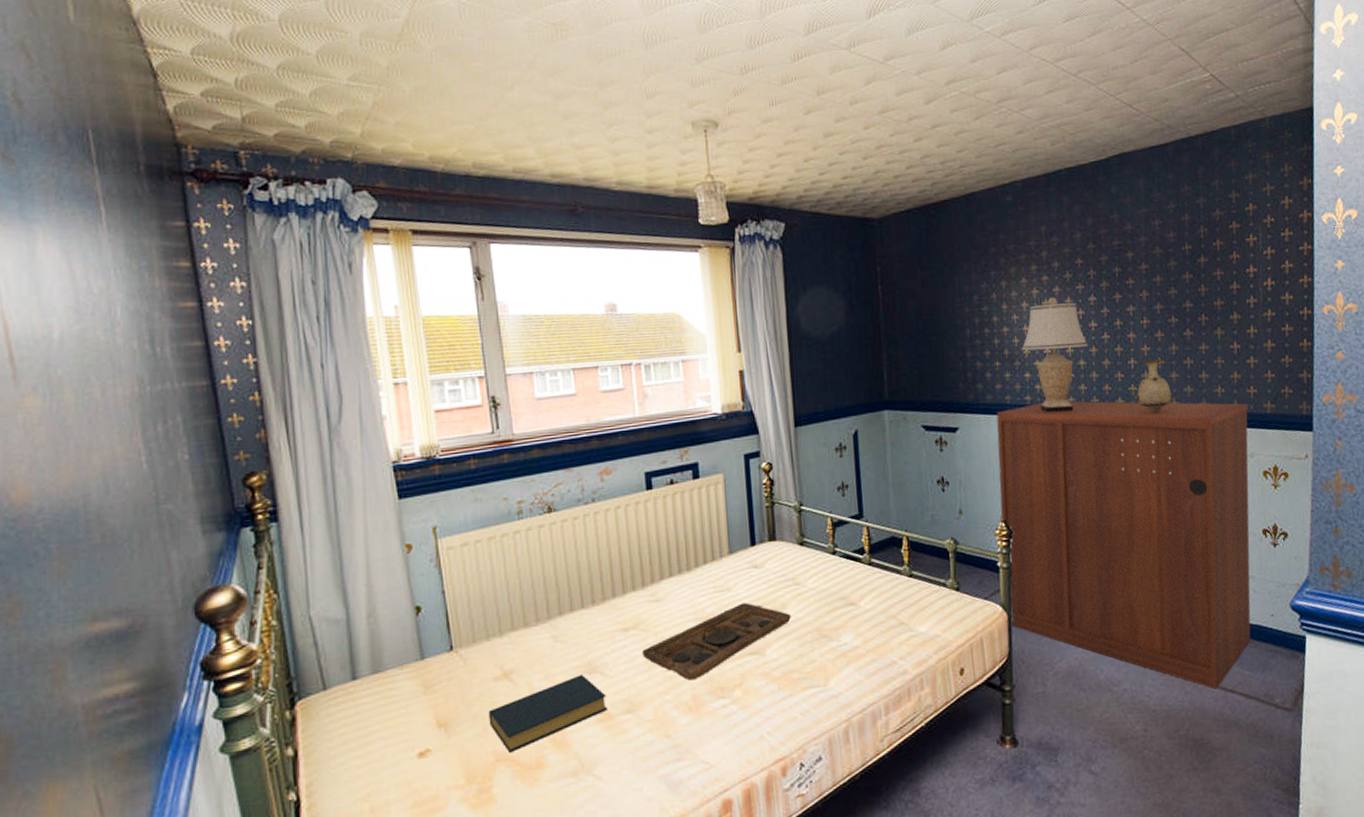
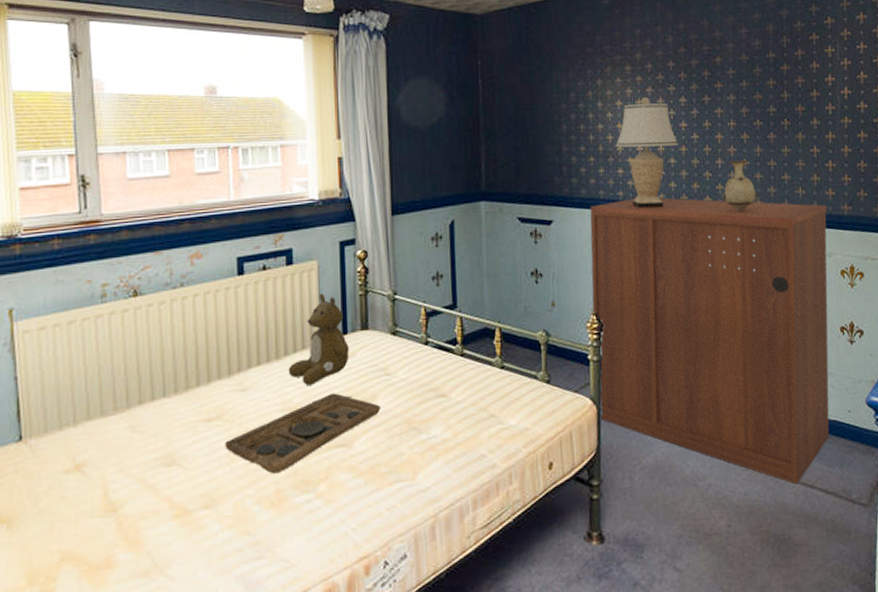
hardback book: present [488,675,607,753] -> none [56,467,185,551]
teddy bear: none [699,505,758,596] -> present [288,293,350,385]

